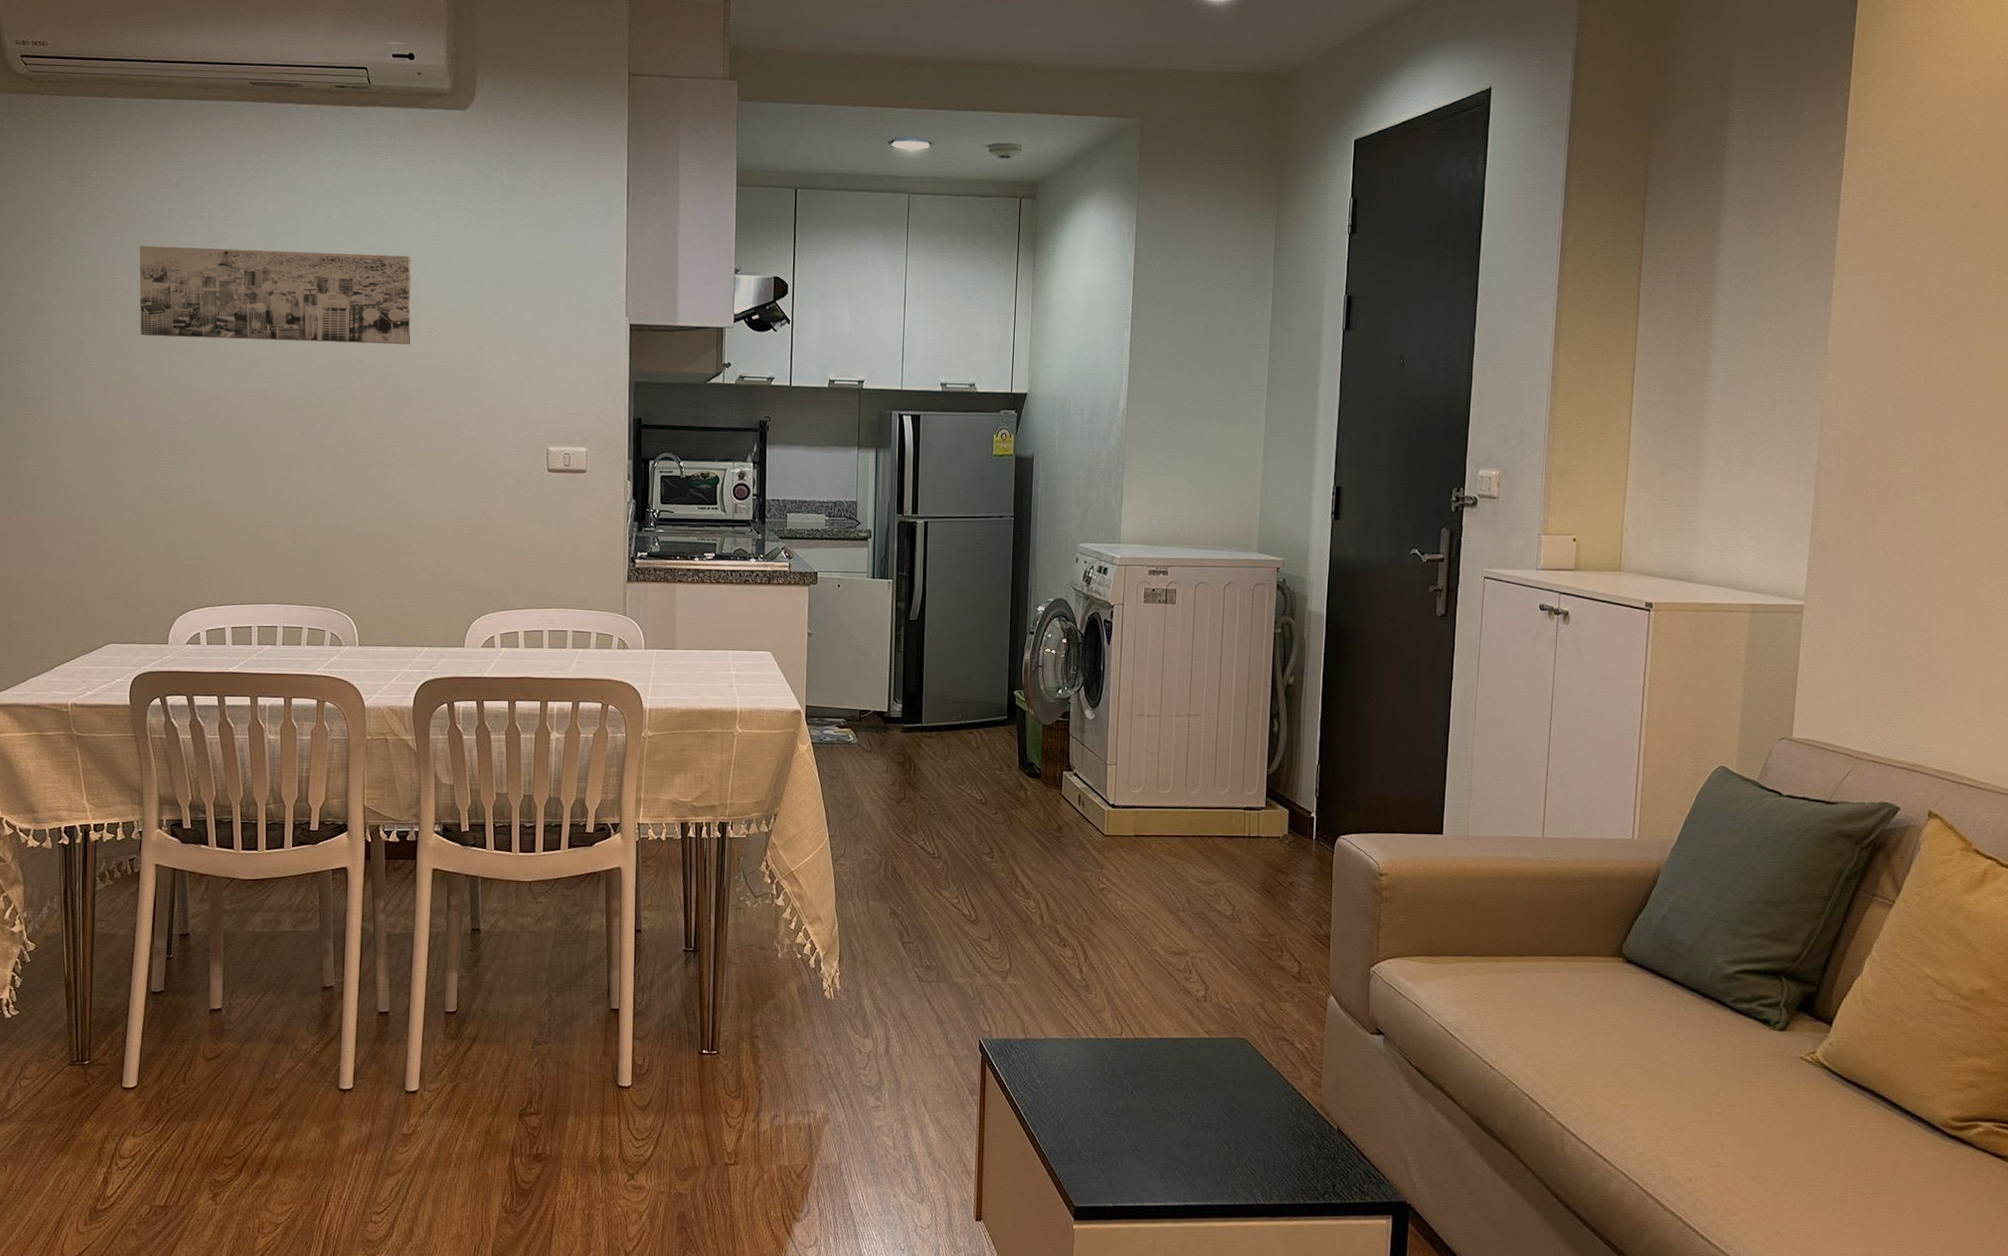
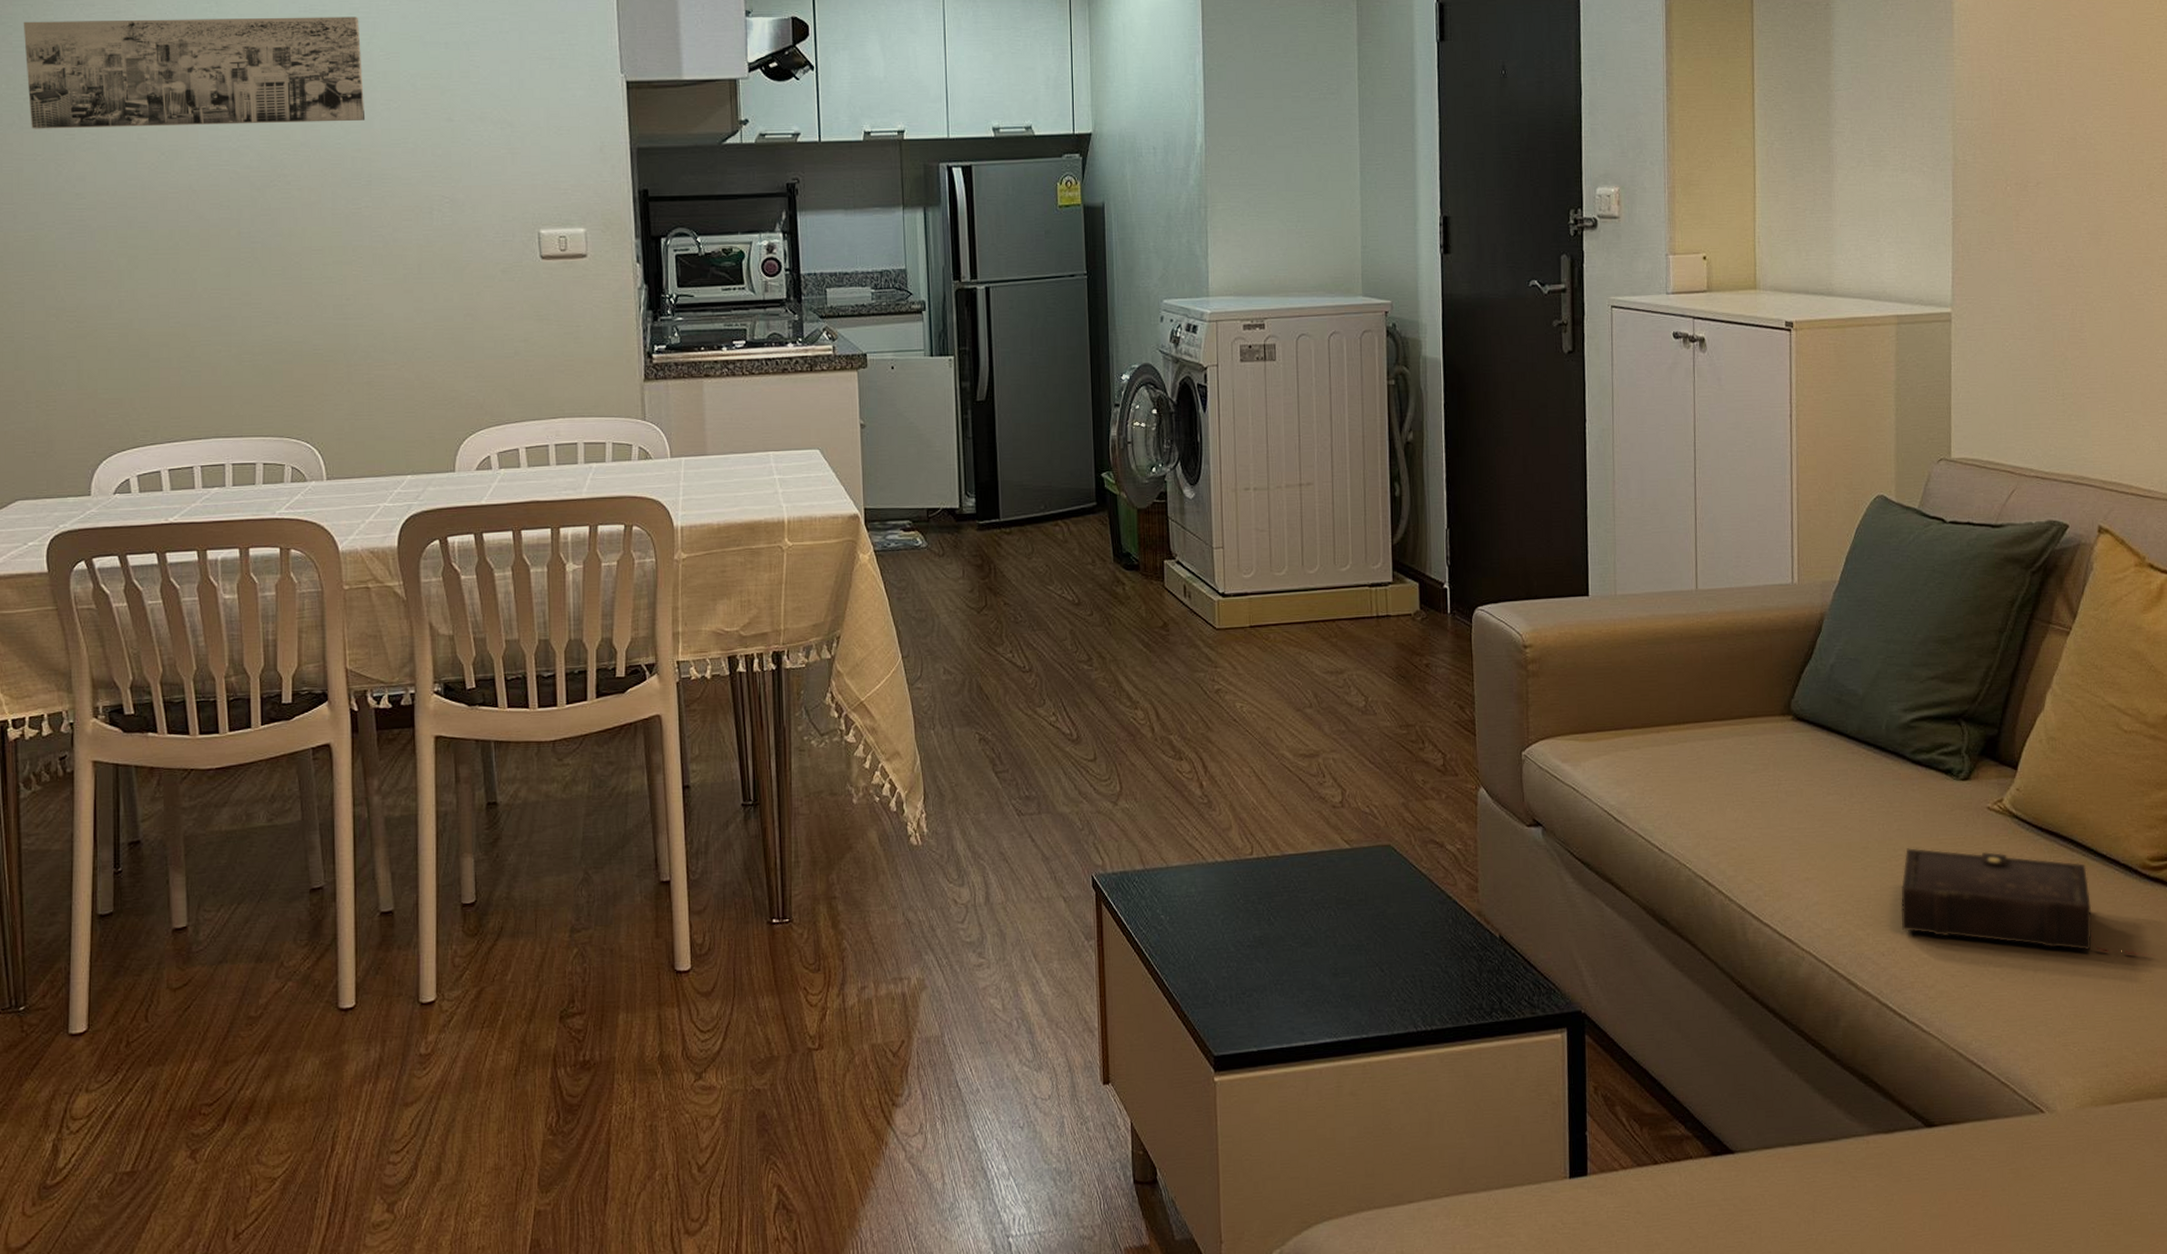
book: none [1710,1087,1952,1208] -> present [1900,848,2157,956]

